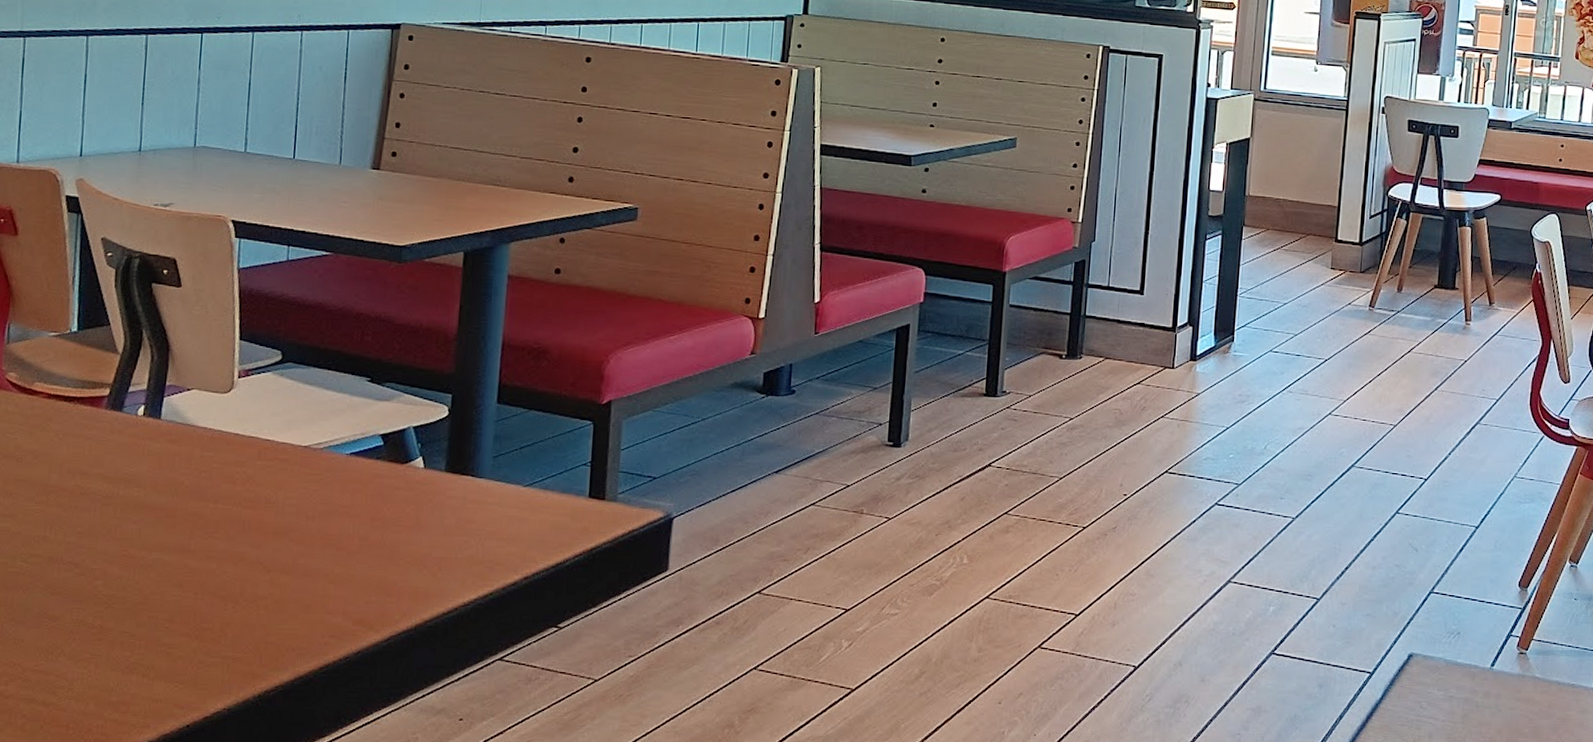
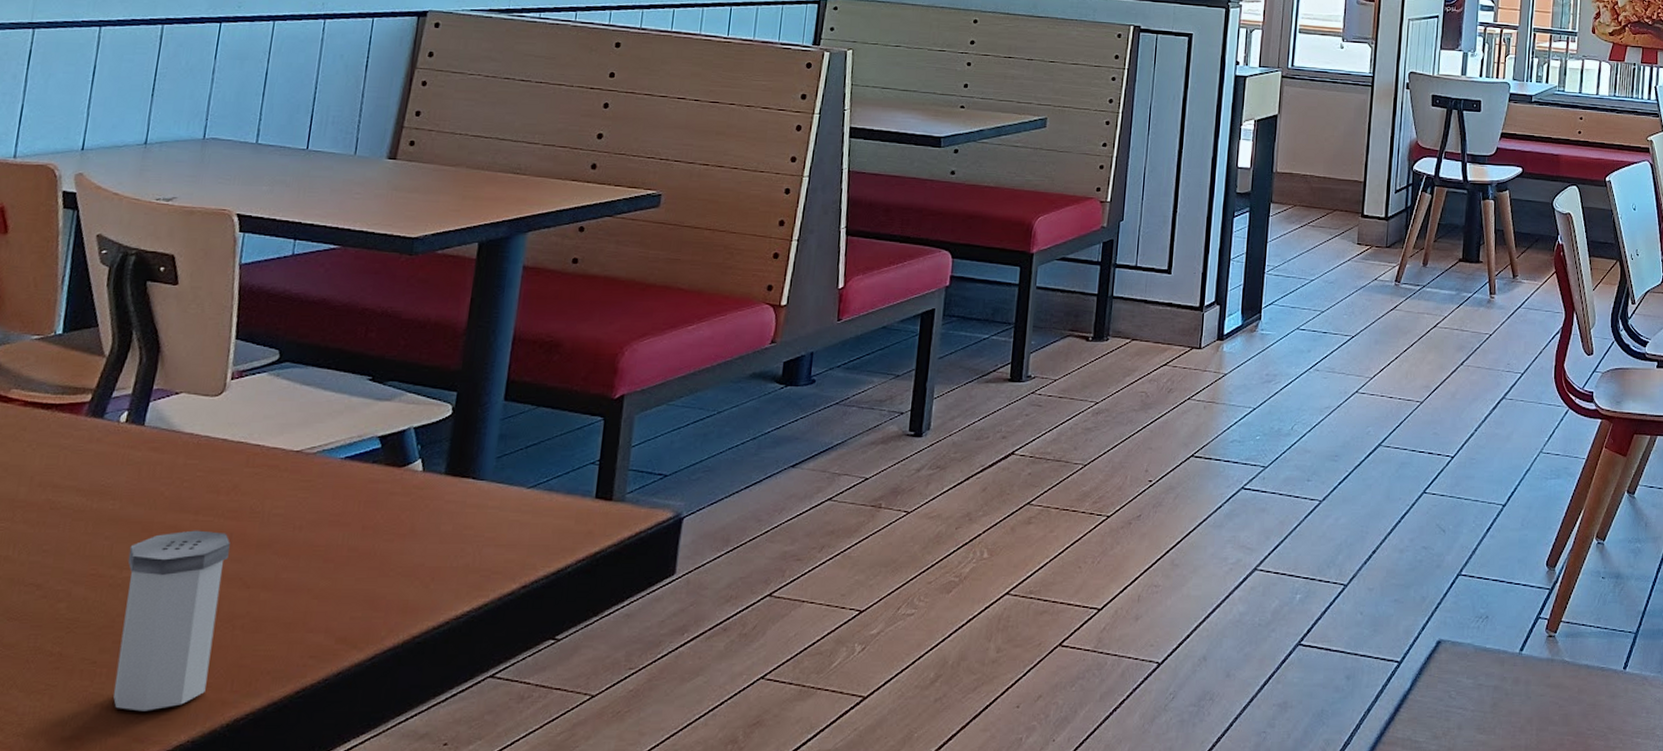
salt shaker: none [152,517,249,681] -> present [113,530,230,712]

